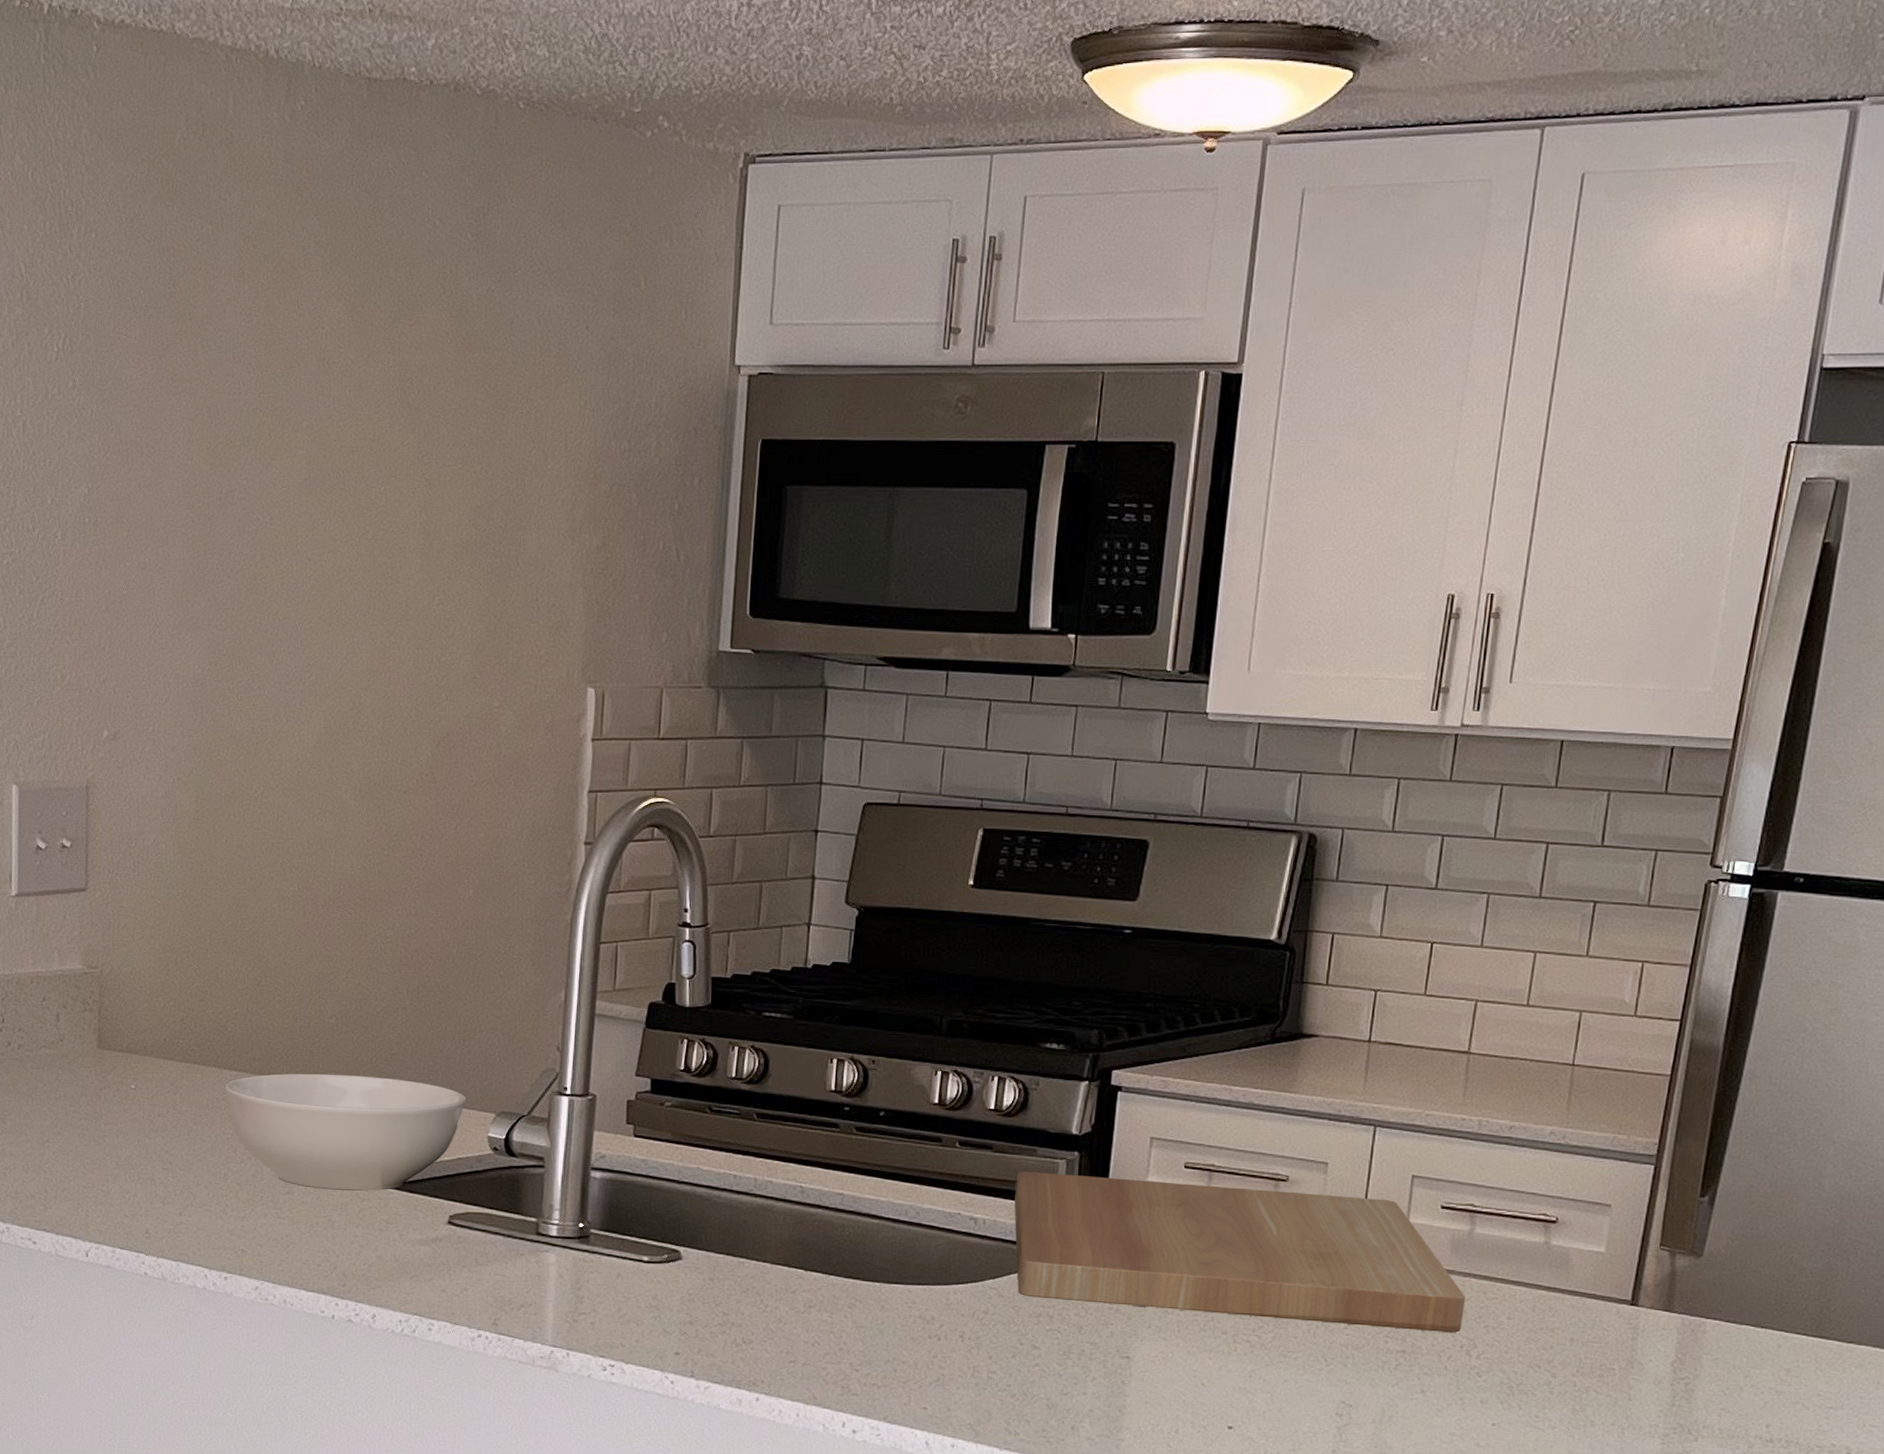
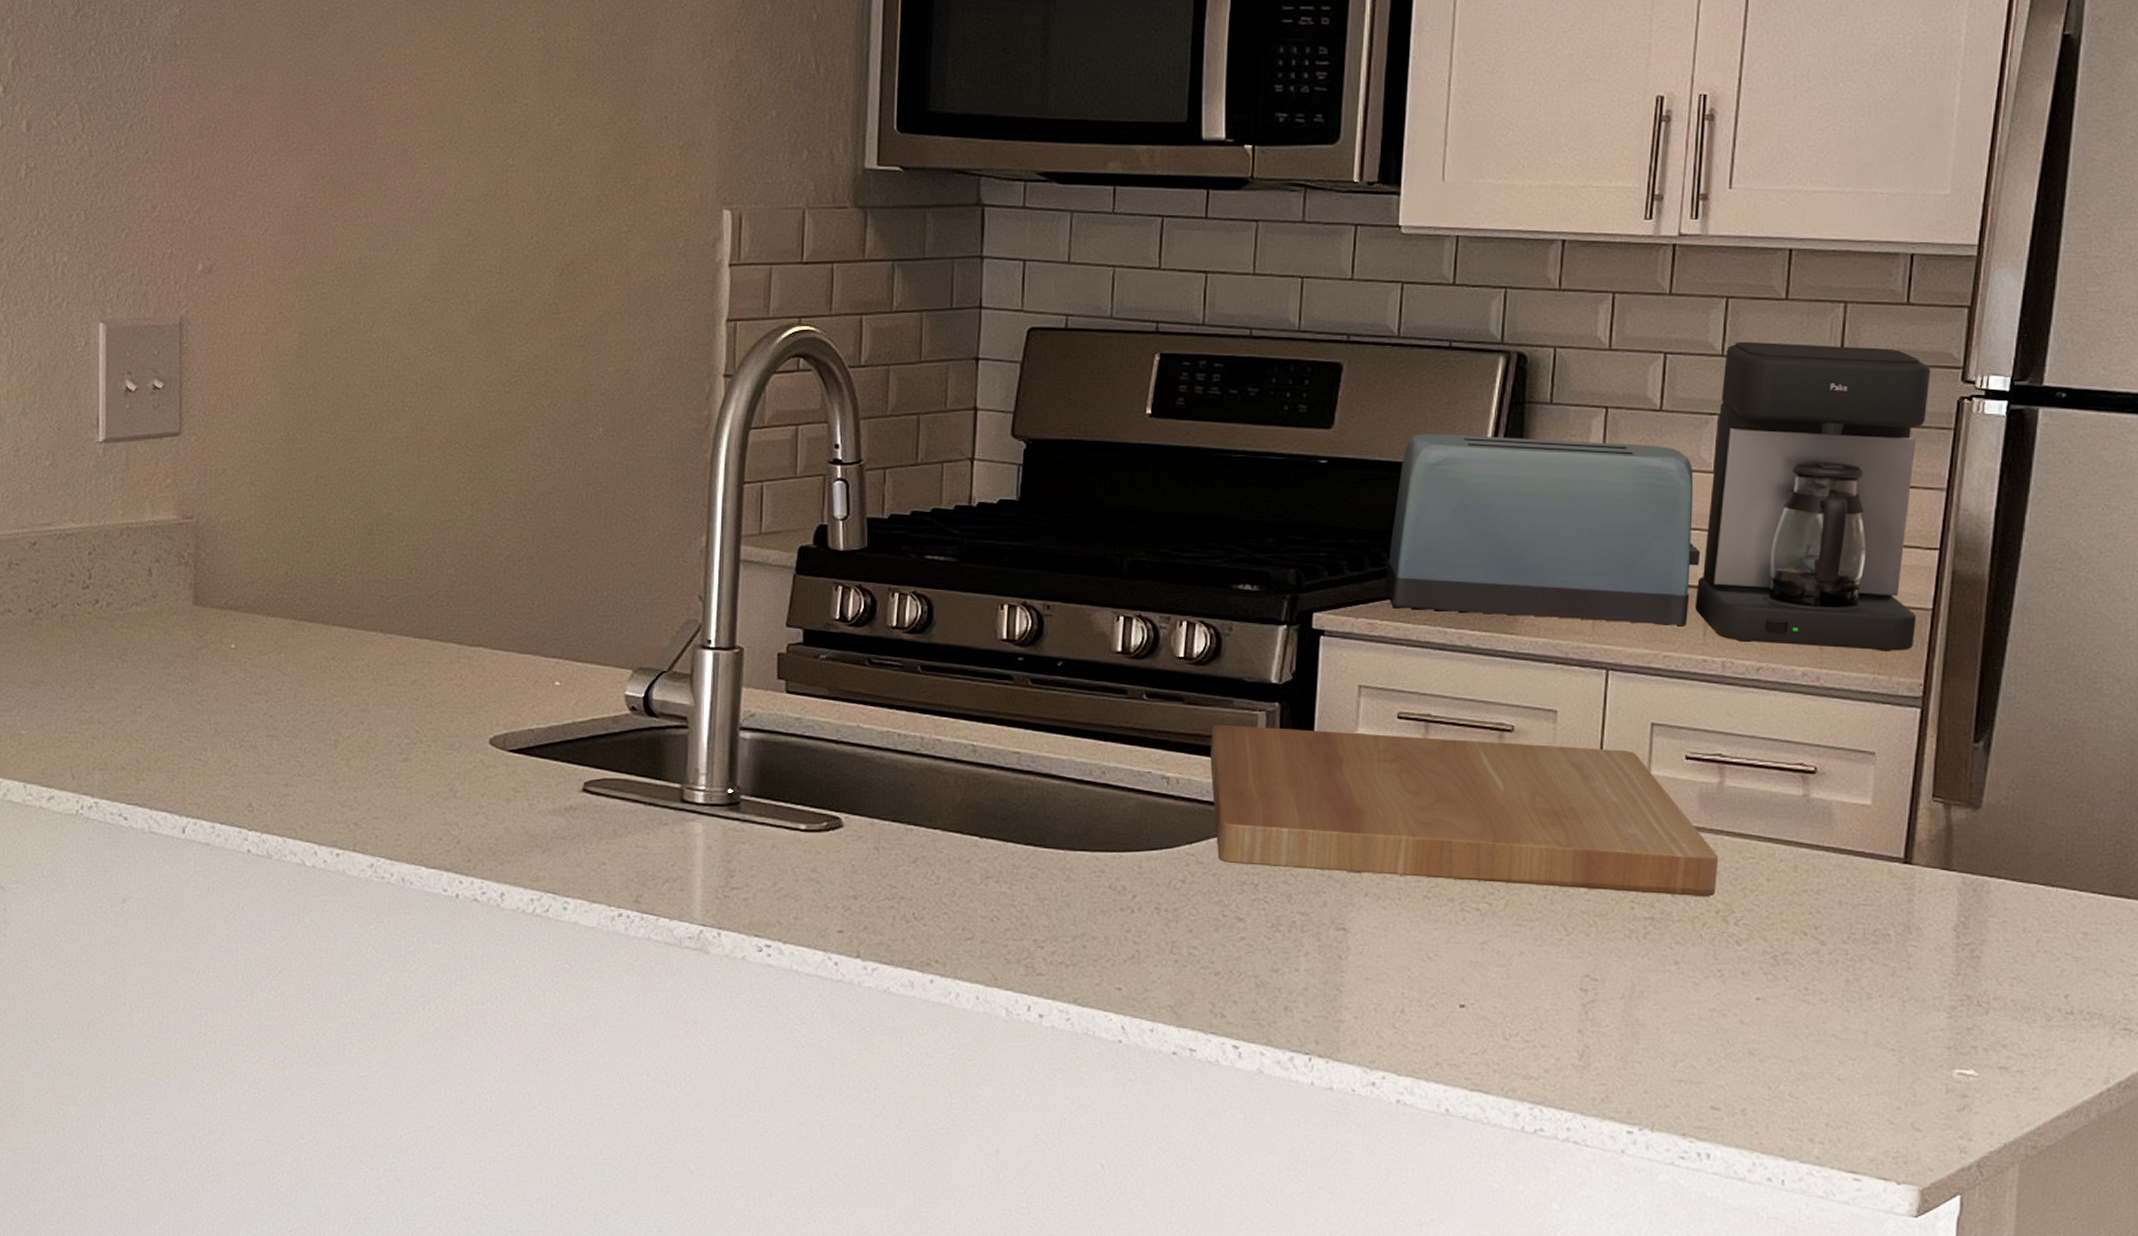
bowl: present [224,1073,467,1191] -> none [333,629,601,757]
toaster: none [1178,906,1465,1087] -> present [1385,433,1701,625]
coffee maker: none [1457,826,1683,1113] -> present [1695,341,1931,651]

